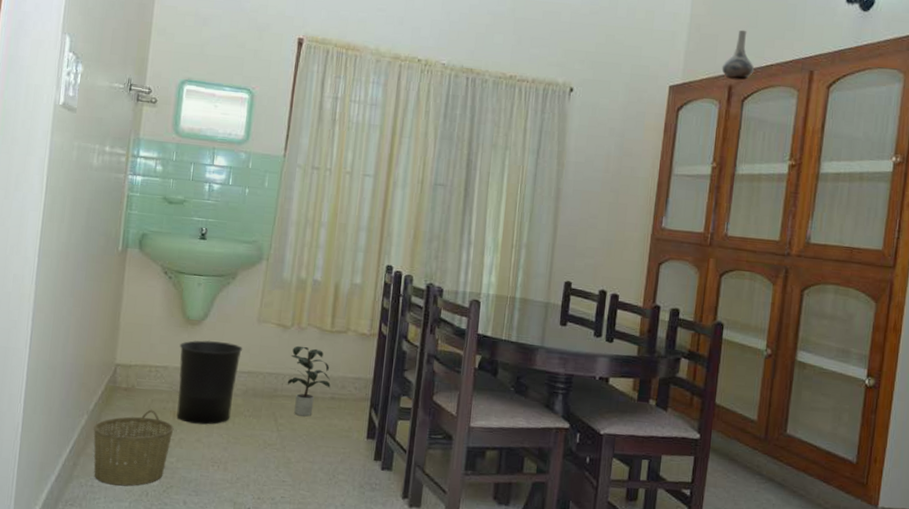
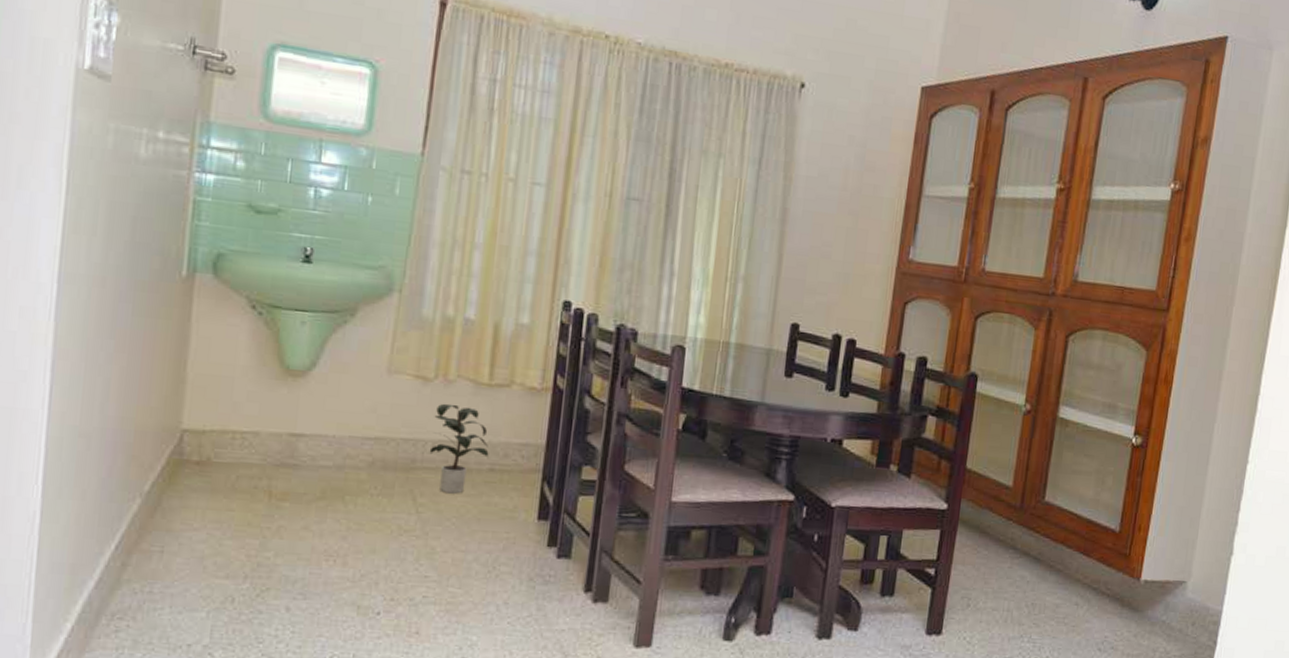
basket: present [93,409,174,487] -> none [150,489,270,591]
waste bin: present [176,340,243,424] -> none [273,396,367,507]
decorative vase: present [721,30,755,81] -> none [983,23,1022,85]

